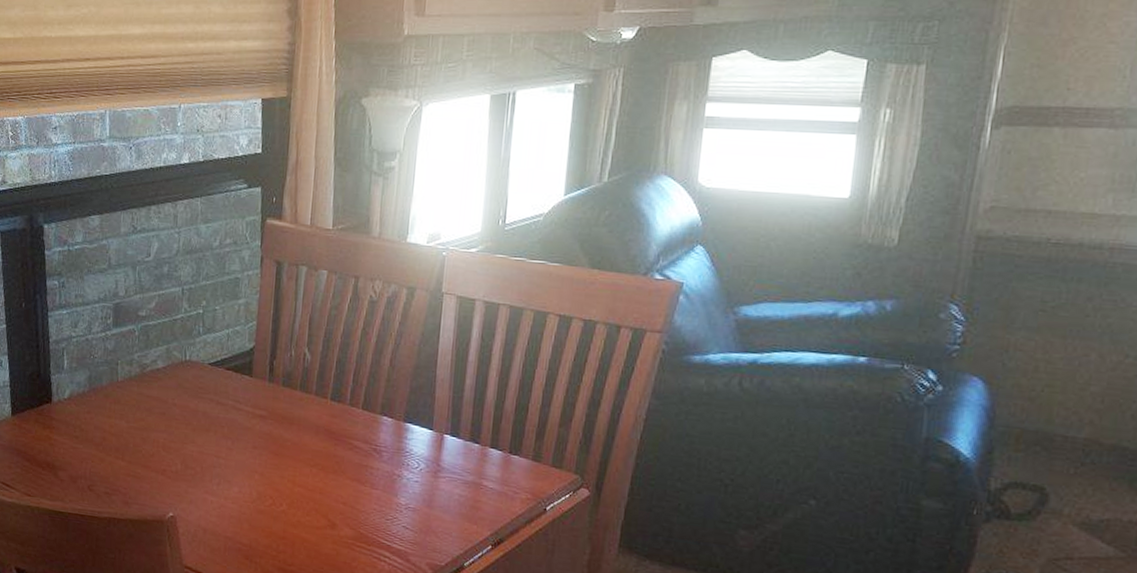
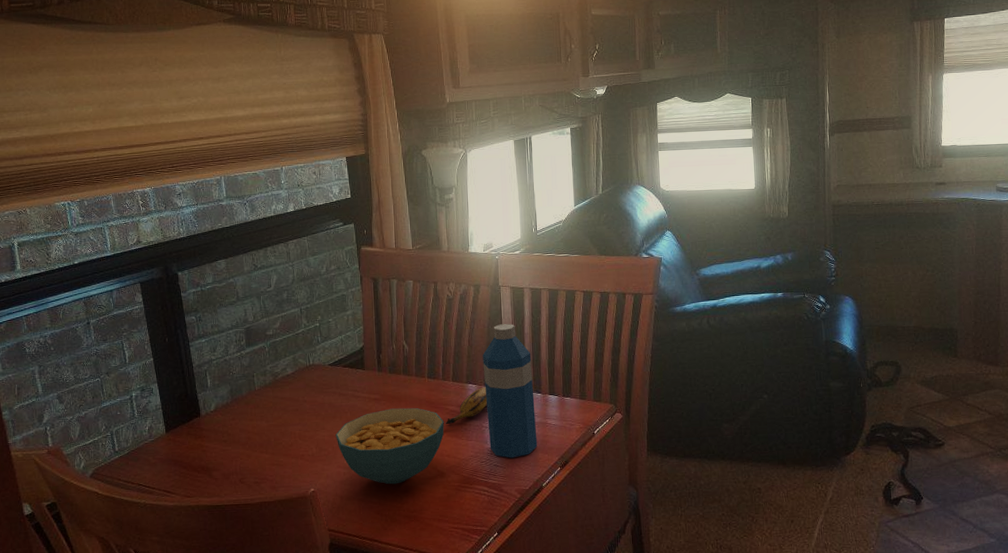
cereal bowl: none [206,431,345,527] -> present [336,407,444,485]
banana: none [345,423,406,464] -> present [445,387,488,425]
water bottle: none [400,343,473,522] -> present [482,324,538,458]

